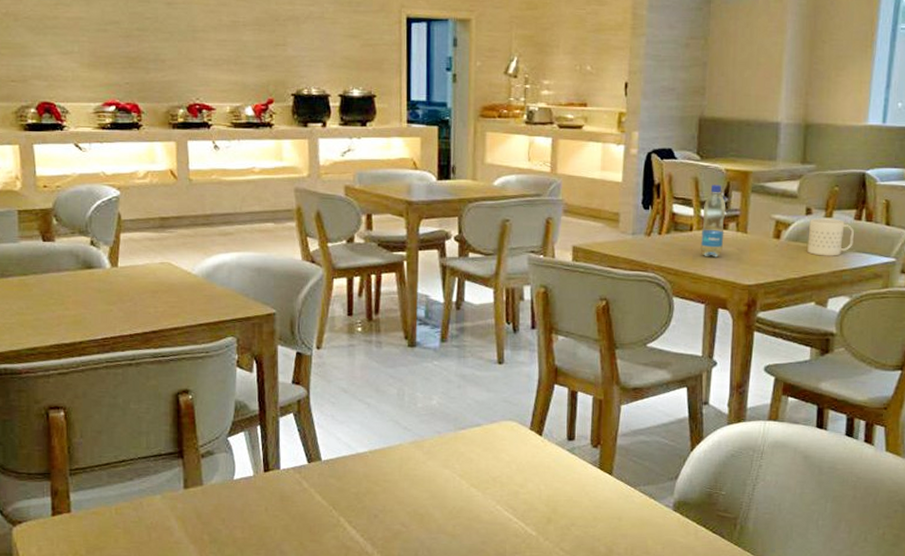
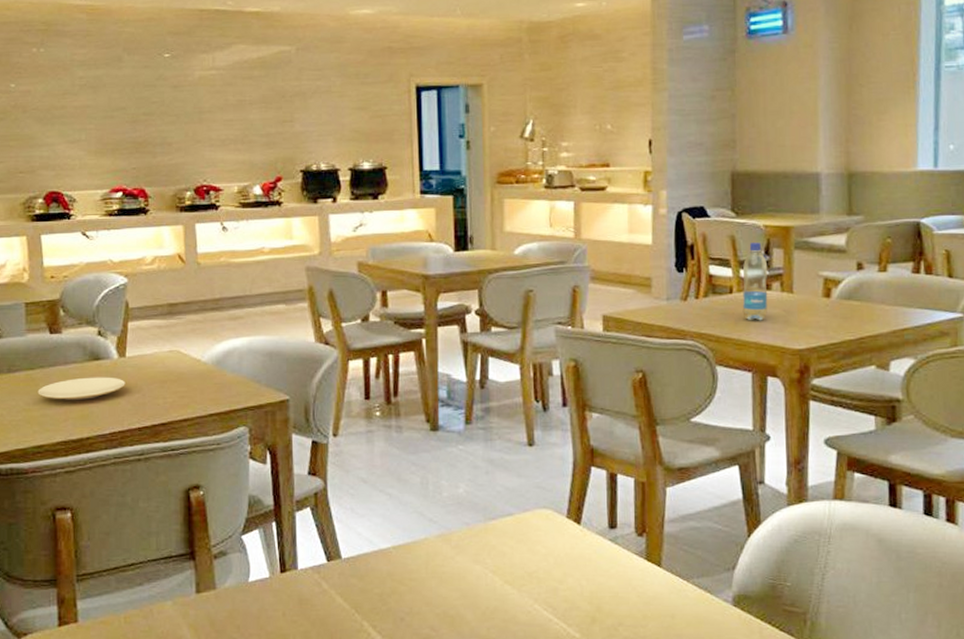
plate: none [31,284,117,307] -> present [37,377,125,401]
mug: present [807,218,854,257] -> none [861,273,913,316]

